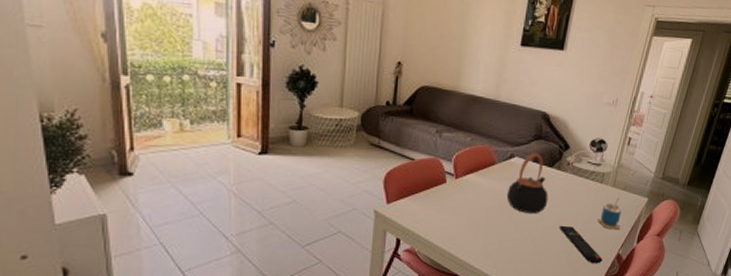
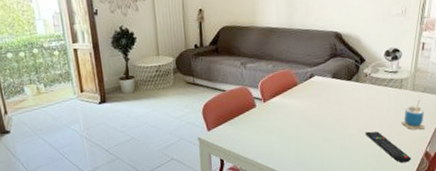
teapot: present [506,153,548,214] -> none [311,69,351,125]

